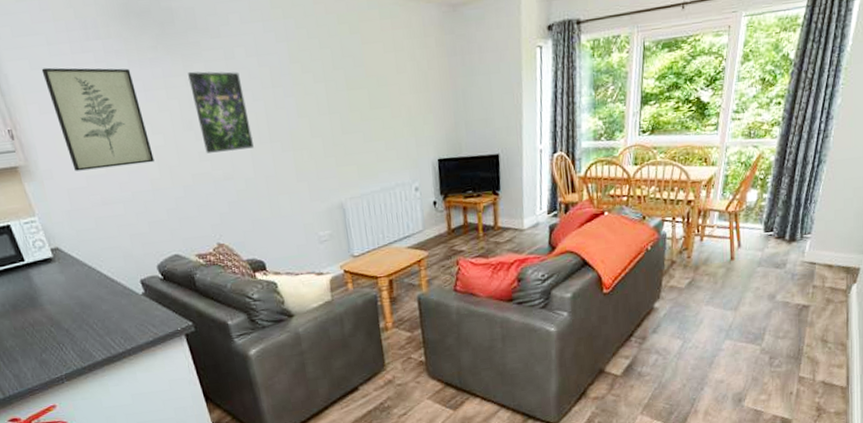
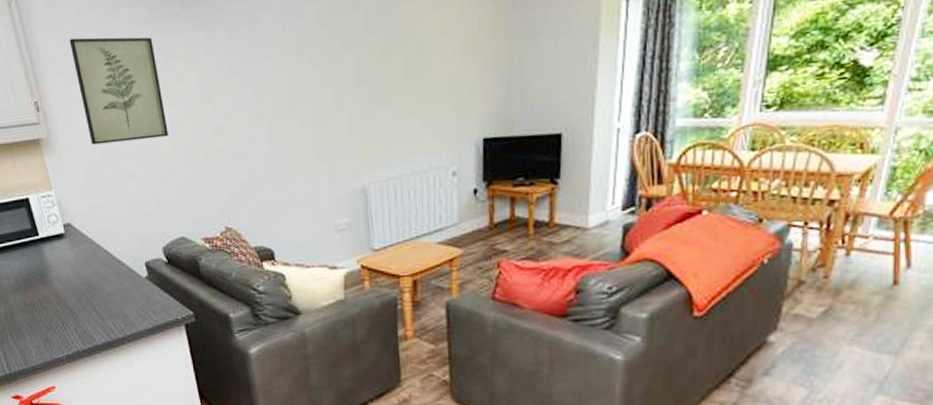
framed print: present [188,71,254,153] -> none [209,38,272,128]

